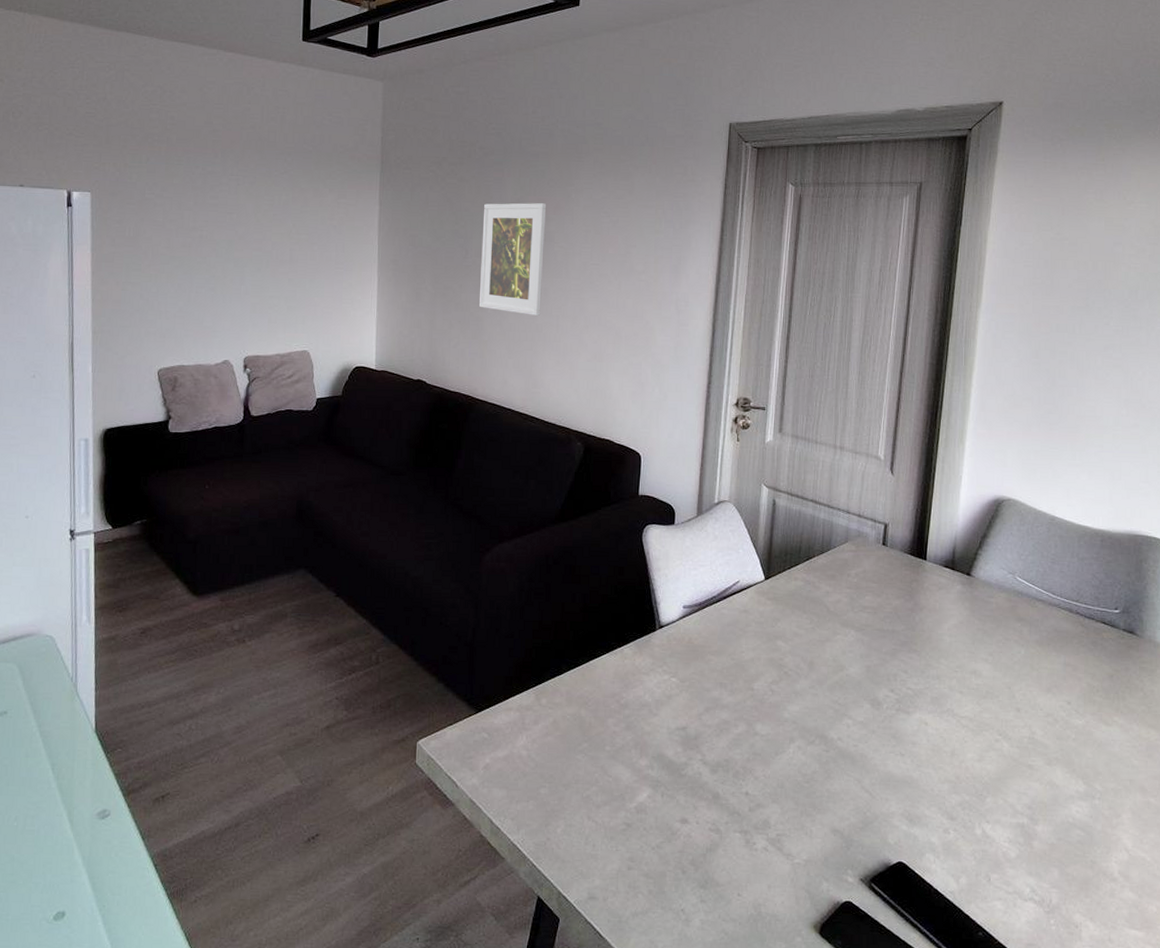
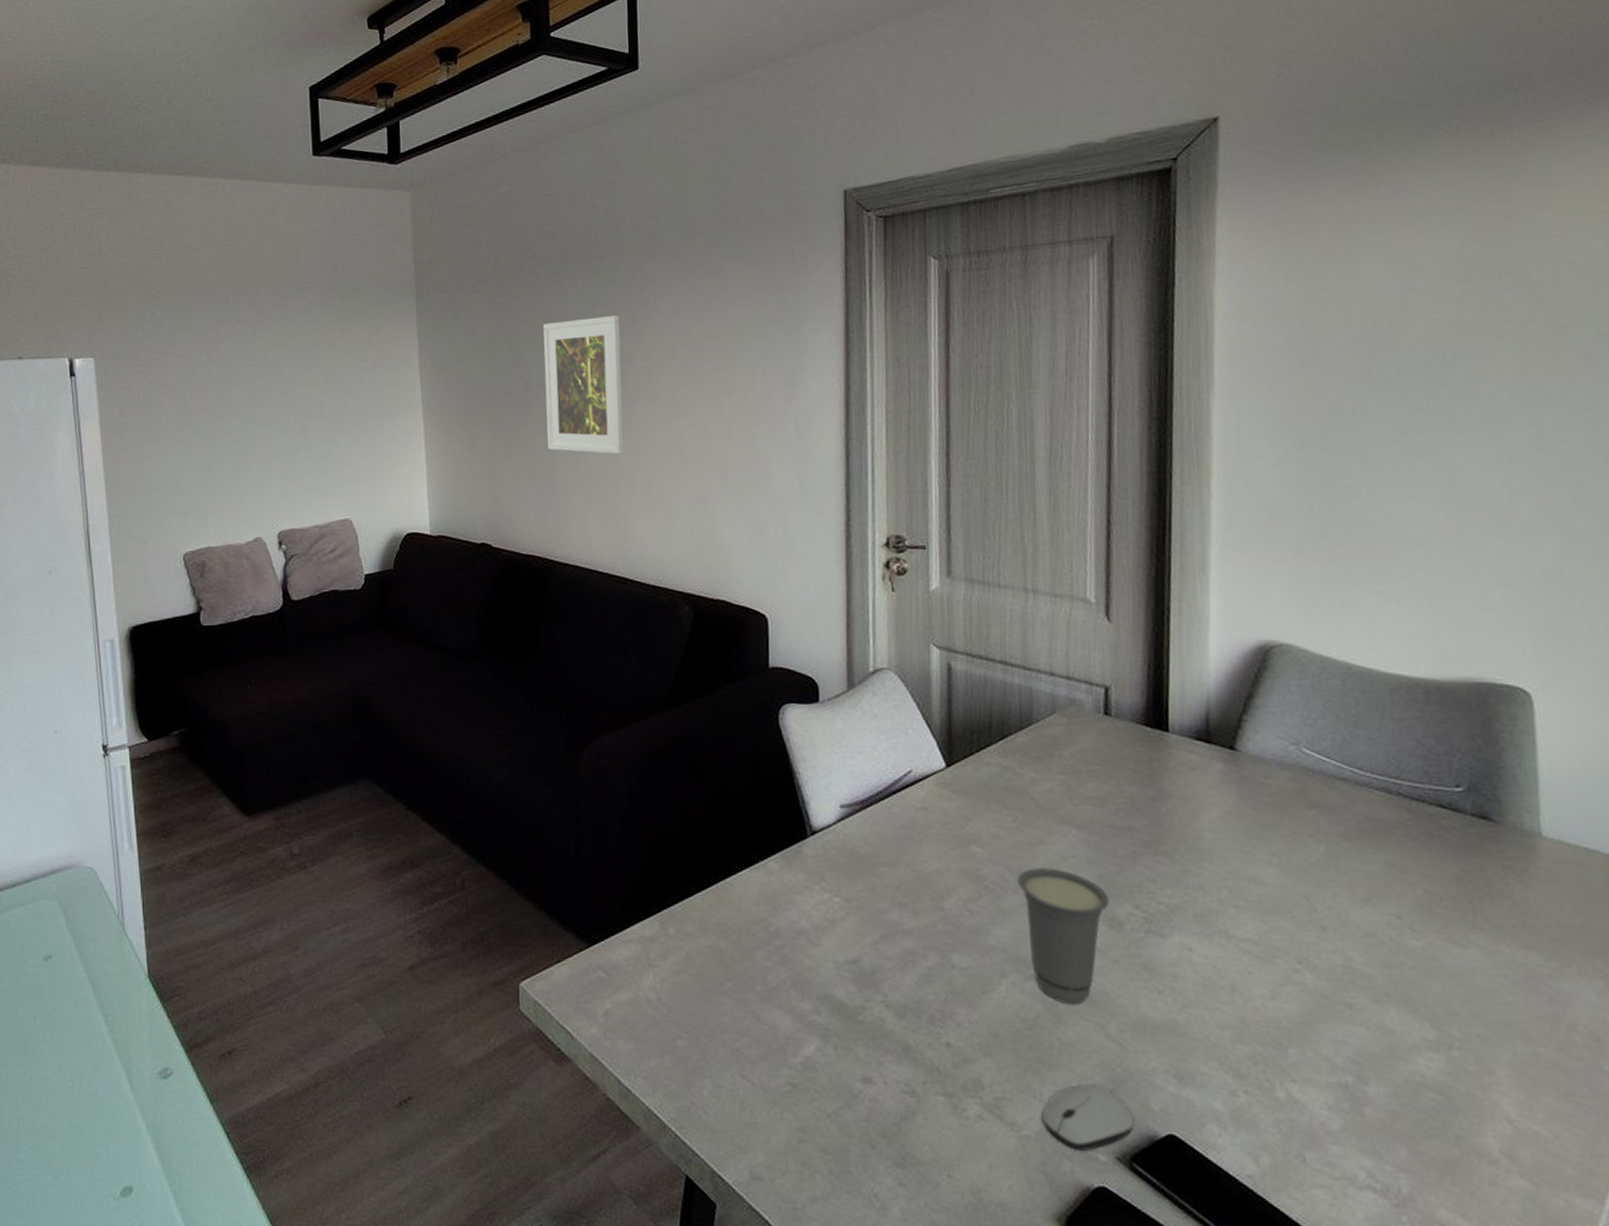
cup: none [809,658,873,764] -> present [1017,867,1110,1005]
computer mouse: none [810,824,875,874] -> present [1042,1084,1134,1150]

